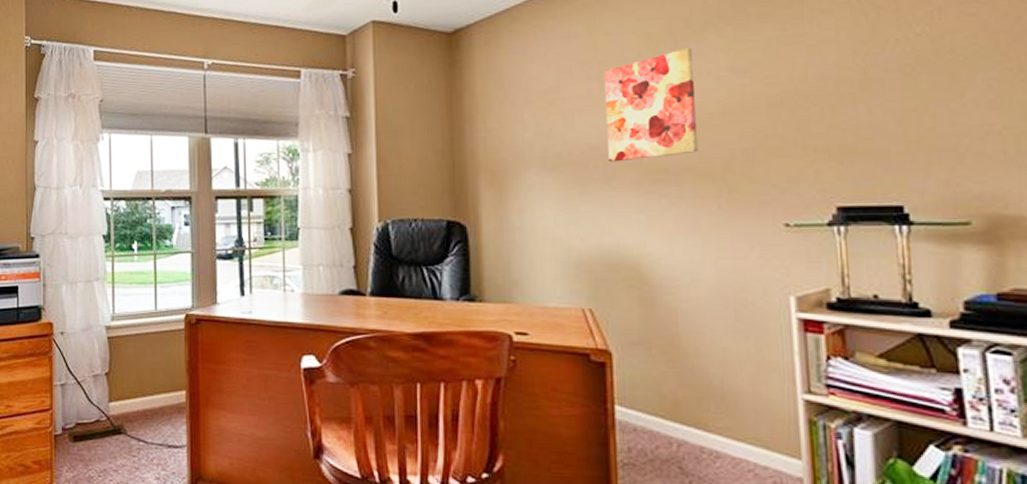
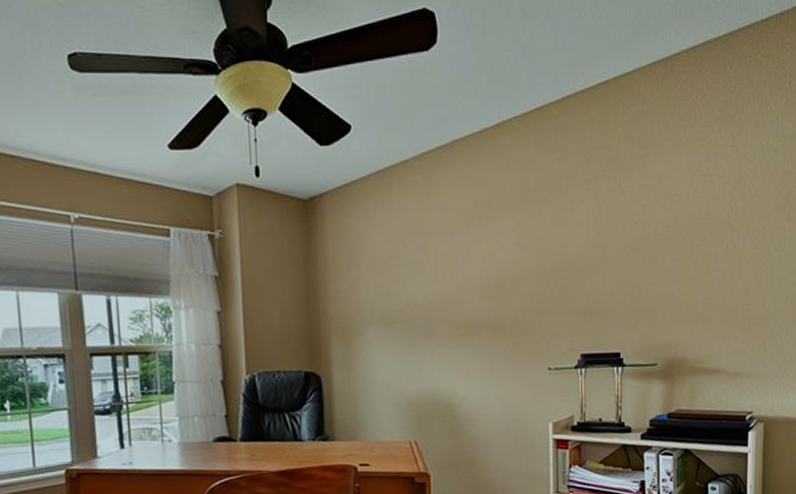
wall art: present [603,47,699,162] -> none [428,224,494,320]

